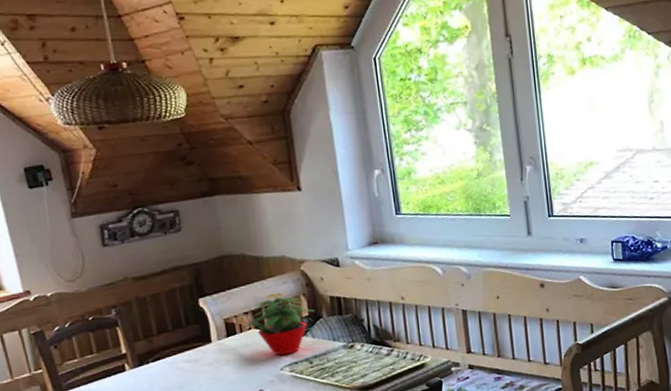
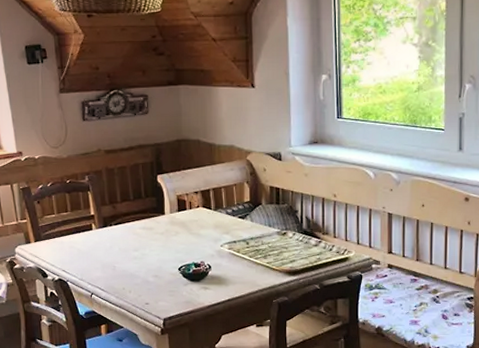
potted flower: present [244,292,315,356] -> none [193,178,256,234]

